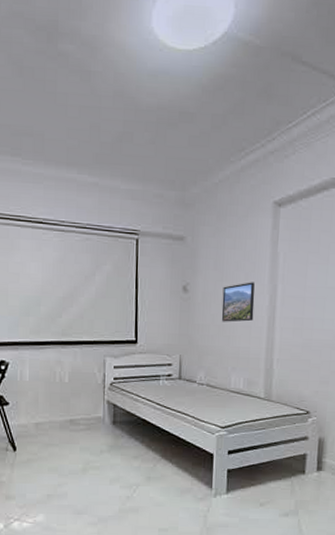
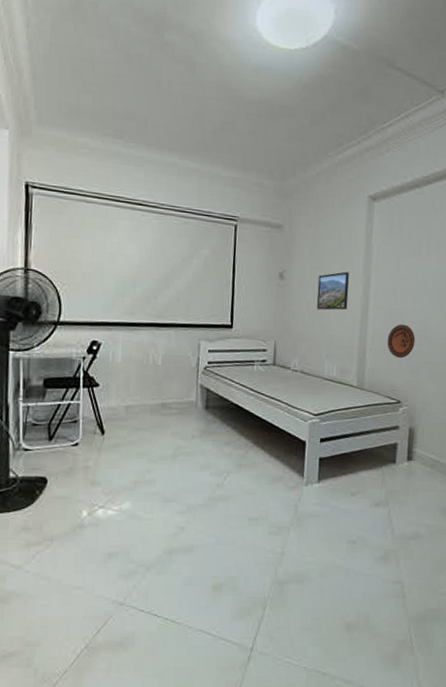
decorative plate: none [295,333,325,369] -> present [387,324,416,359]

